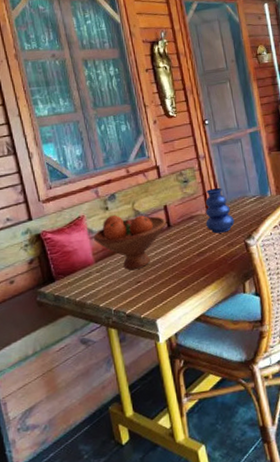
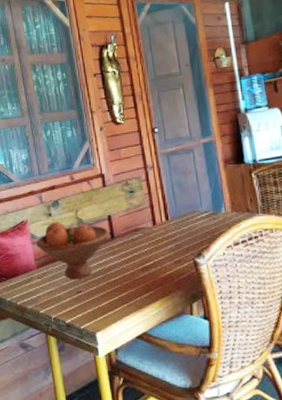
vase: present [206,187,235,234] -> none [152,200,183,249]

